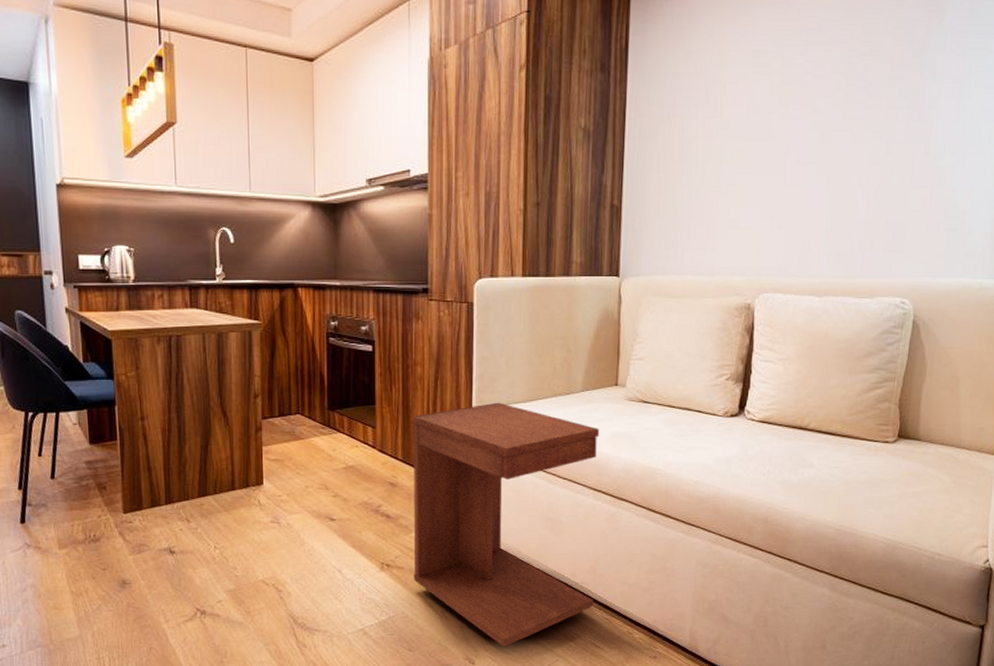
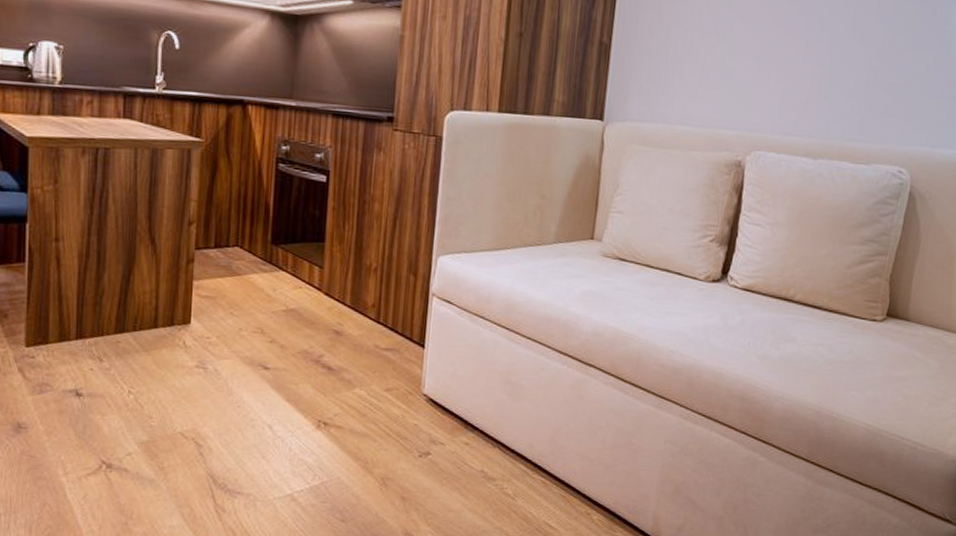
side table: present [413,402,600,648] -> none [353,248,571,523]

